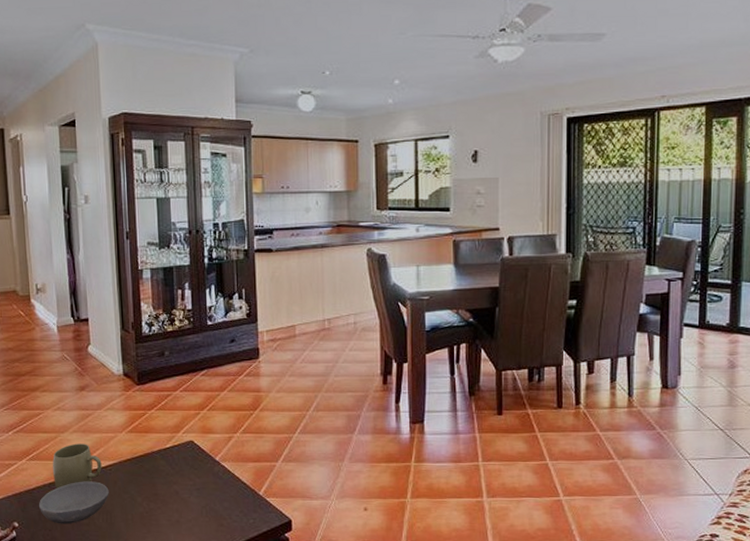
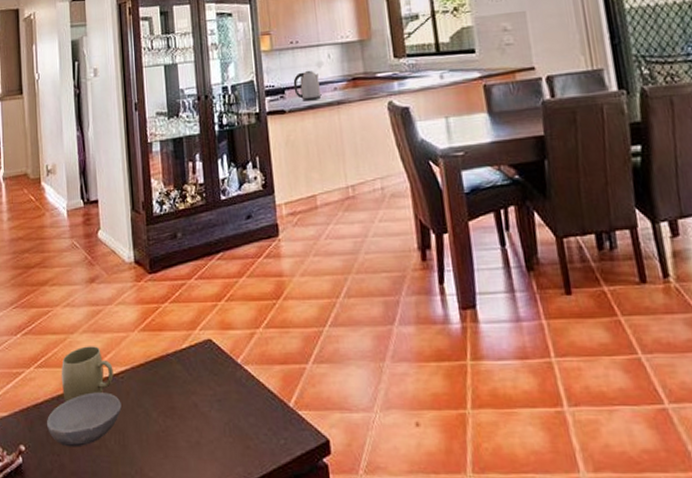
kettle: none [282,214,307,242] -> present [293,70,322,101]

